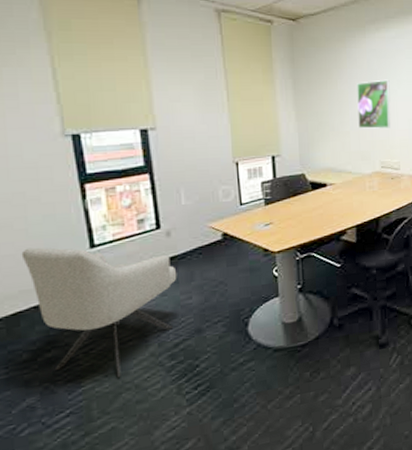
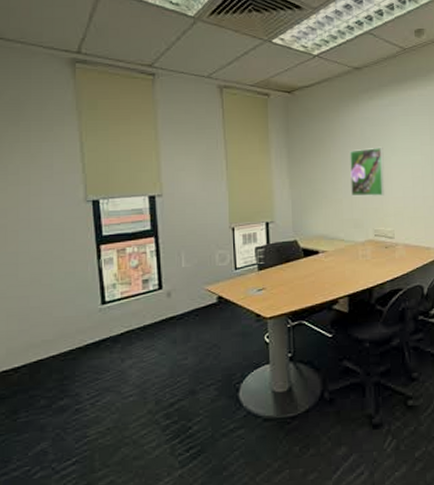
chair: present [21,247,177,378] -> none [45,301,175,432]

